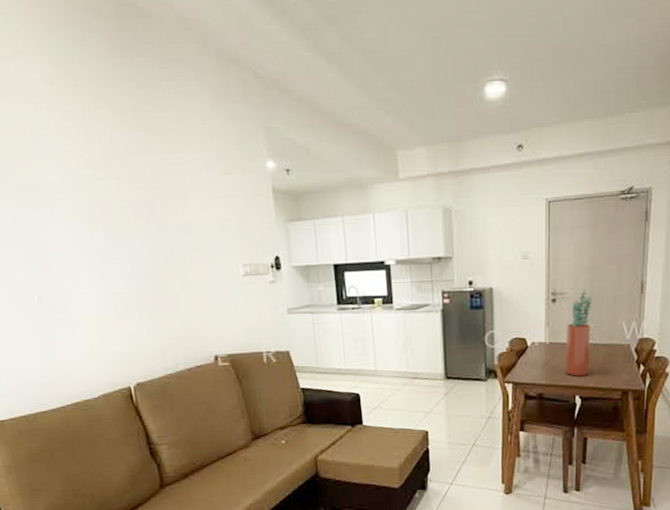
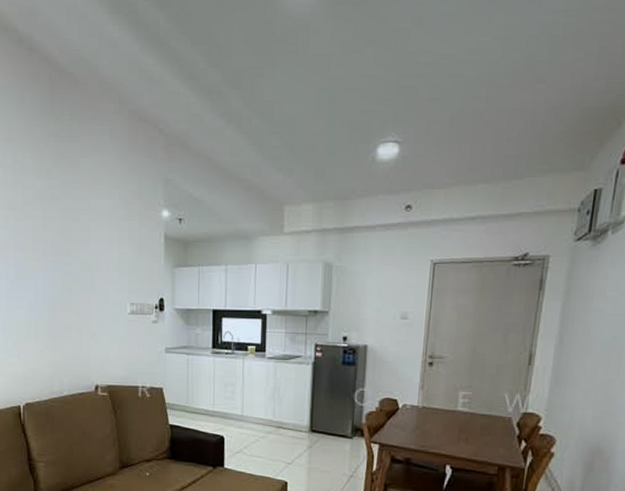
vase: present [566,288,592,377] -> none [437,354,473,446]

